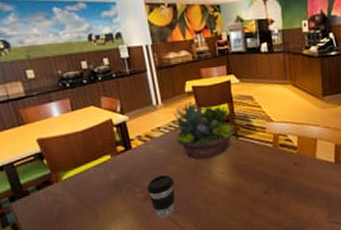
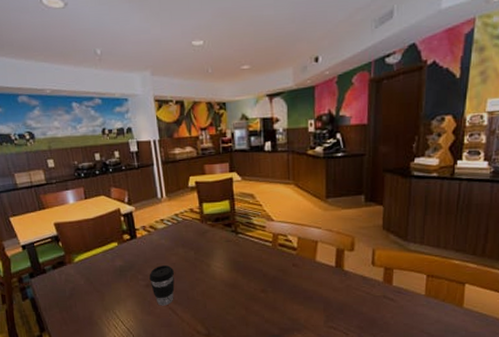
succulent planter: present [172,101,235,160] -> none [175,196,235,253]

